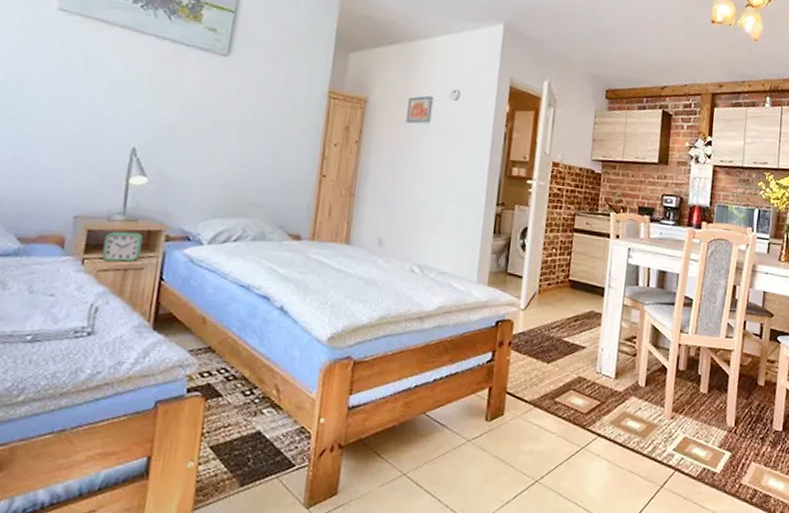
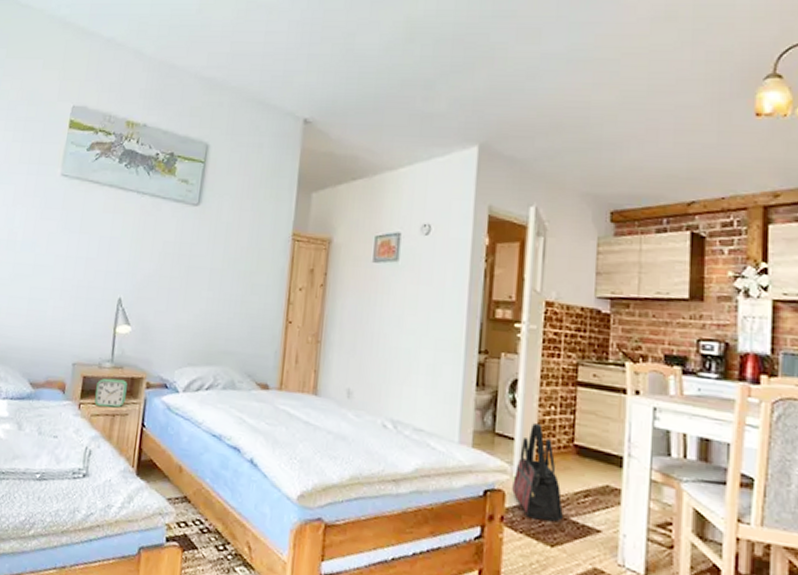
duffel bag: none [519,264,559,342] -> present [512,423,564,521]

